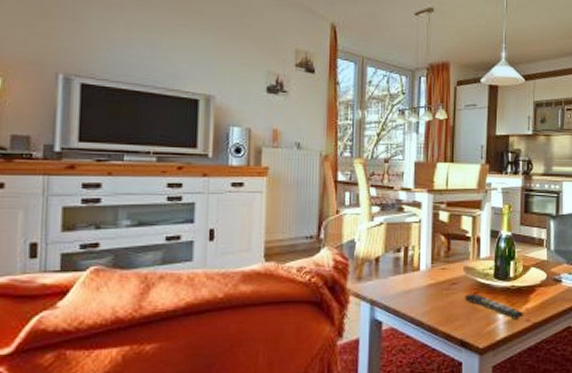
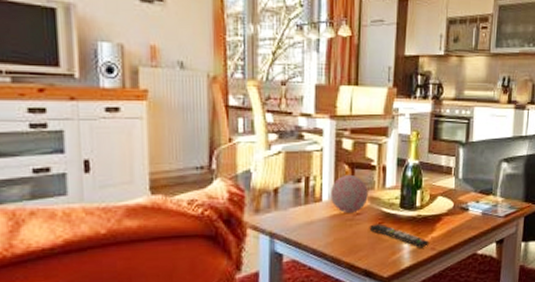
decorative orb: none [427,245,463,282] -> present [330,174,368,213]

